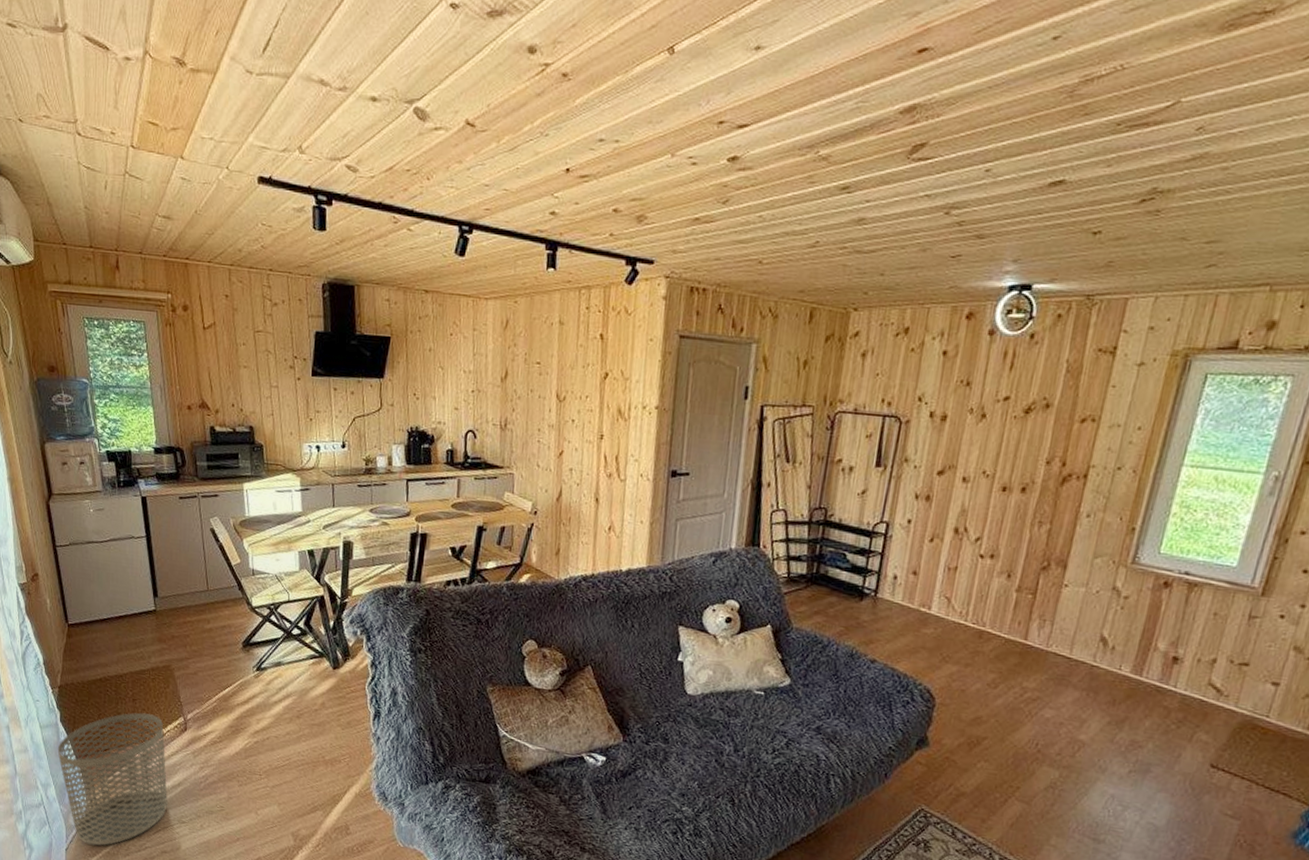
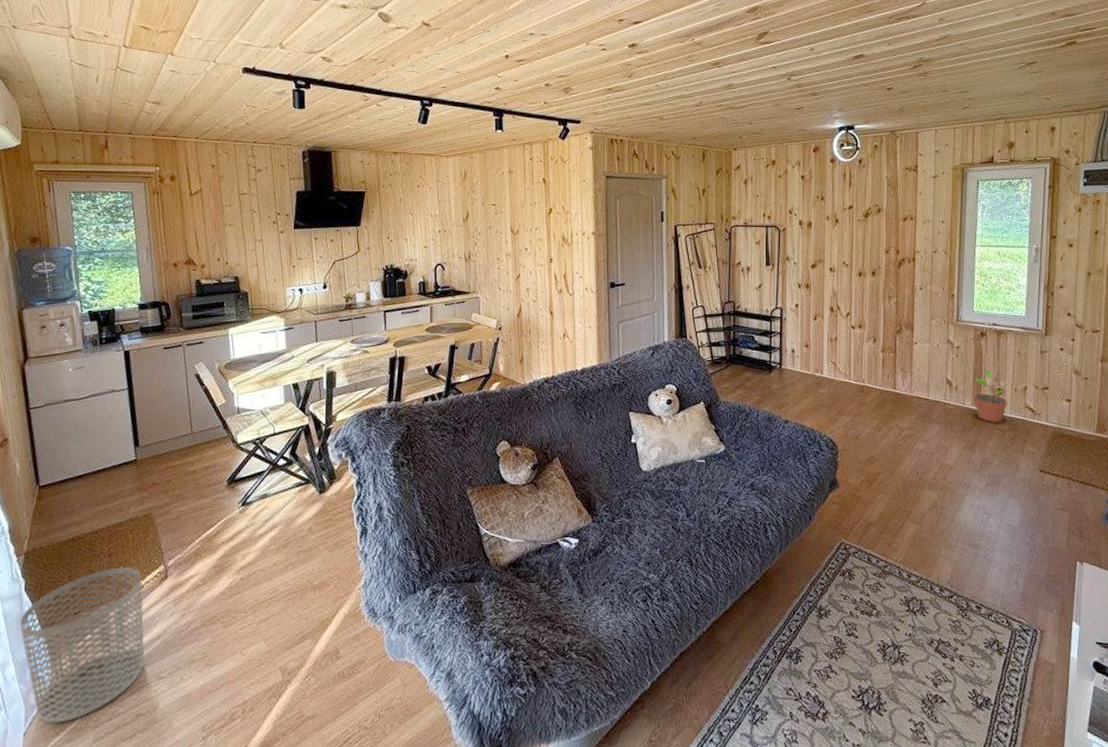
potted plant: none [1134,631,1183,699] -> present [973,370,1007,422]

